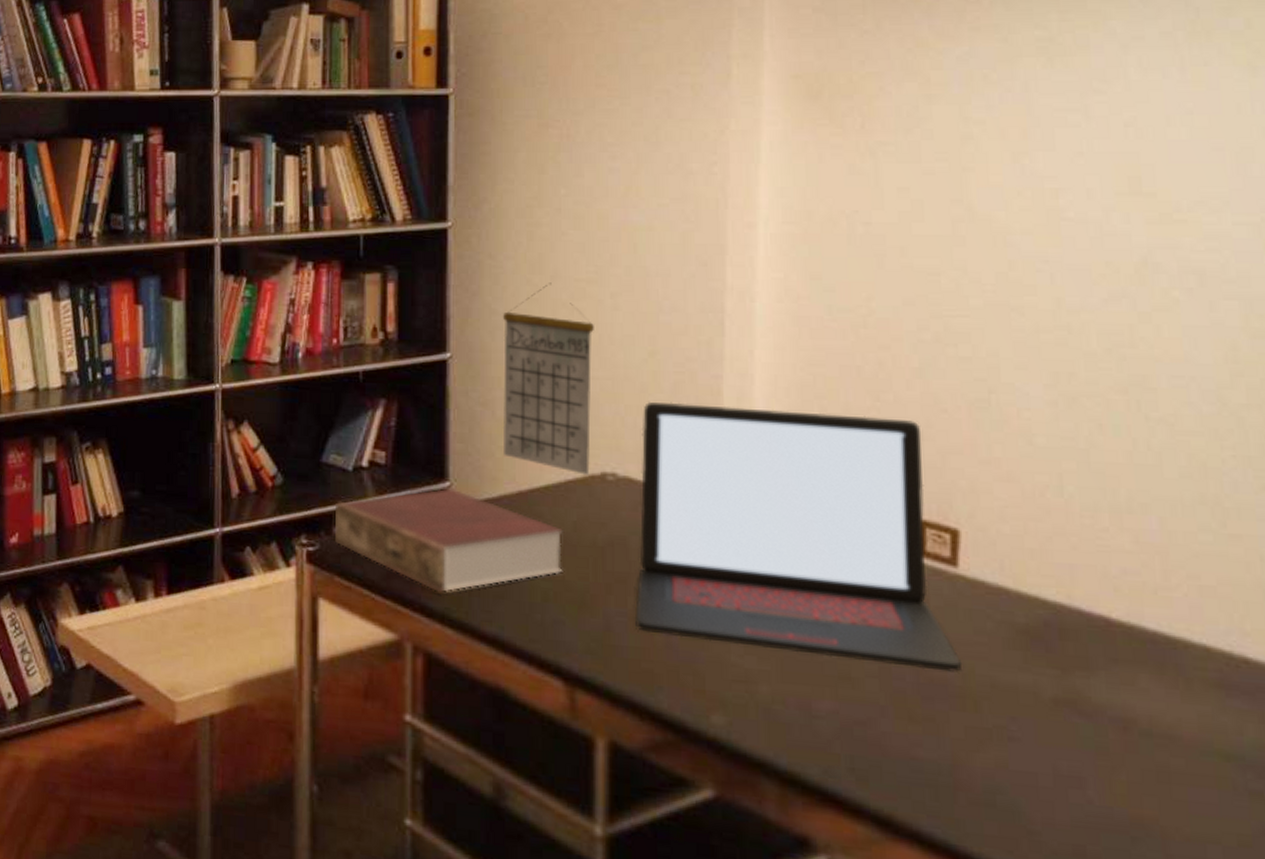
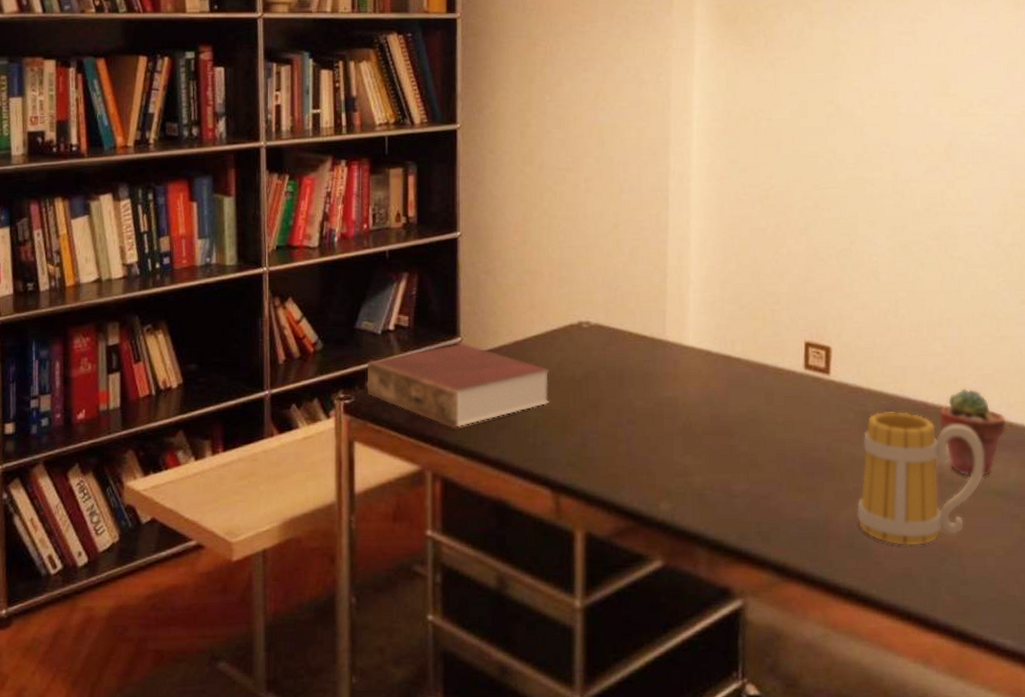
calendar: present [502,282,594,475] -> none [502,172,572,325]
laptop: present [635,401,961,672] -> none [604,263,832,453]
mug: none [999,624,1204,816] -> present [857,411,985,545]
potted succulent: none [1128,602,1240,731] -> present [939,388,1007,477]

